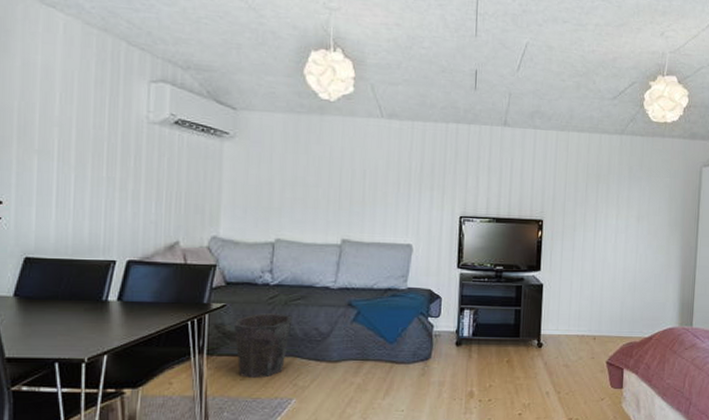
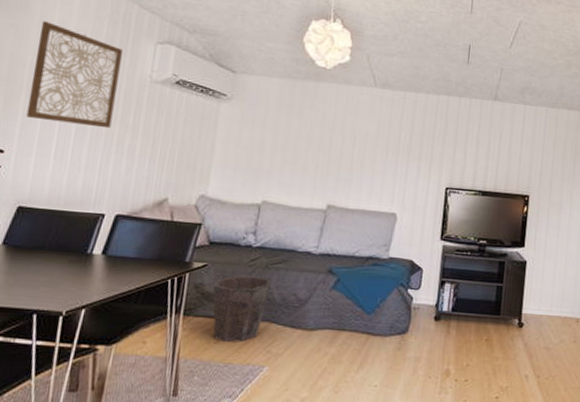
wall art: none [20,63,114,174] -> present [26,21,123,129]

